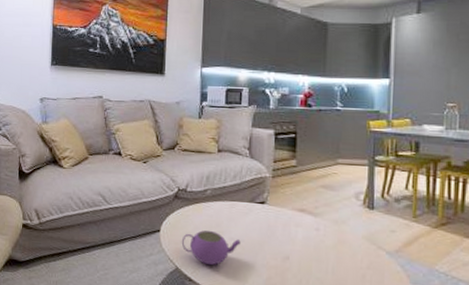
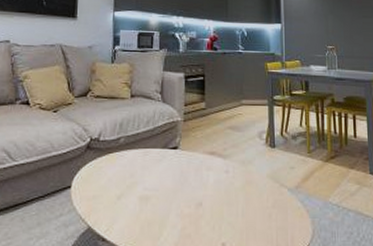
teapot: present [181,230,241,266] -> none [94,181,155,221]

